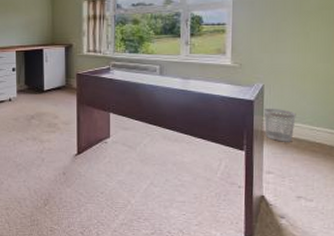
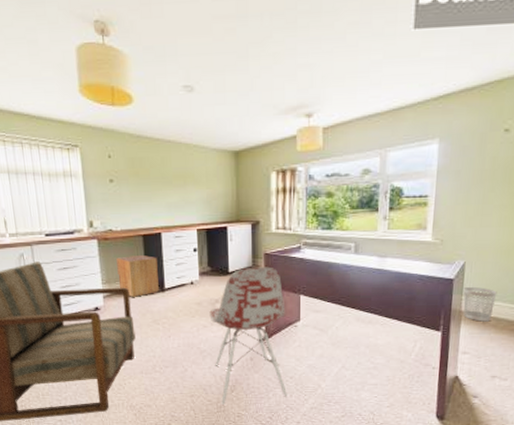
chair: none [25,86,99,219] -> present [209,267,288,406]

